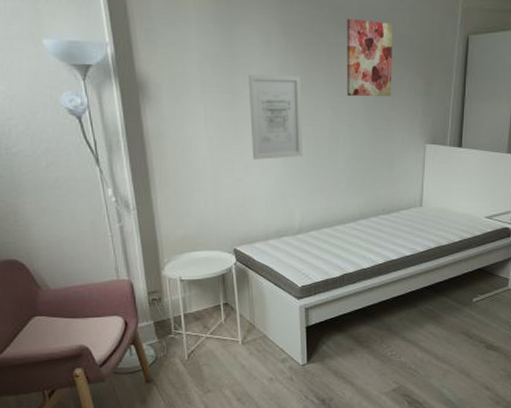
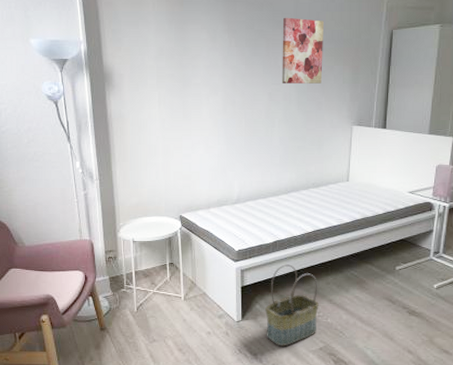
wall art: present [249,73,303,160] -> none [197,65,242,138]
basket: none [333,300,391,390] -> present [265,264,319,347]

